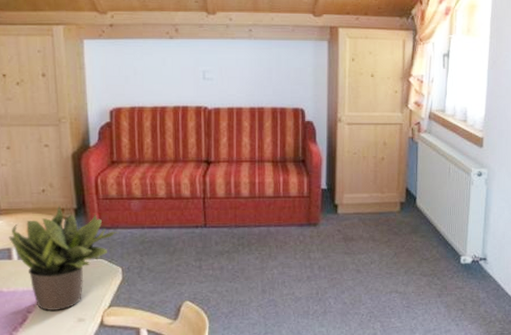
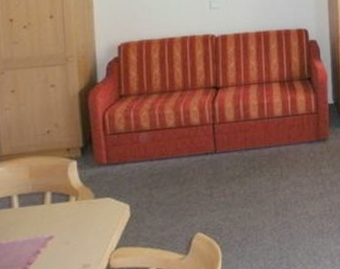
potted plant: present [8,205,121,311] -> none [9,145,129,260]

